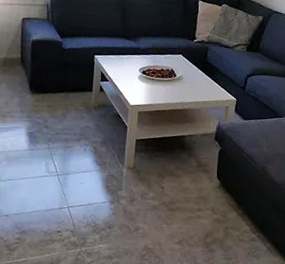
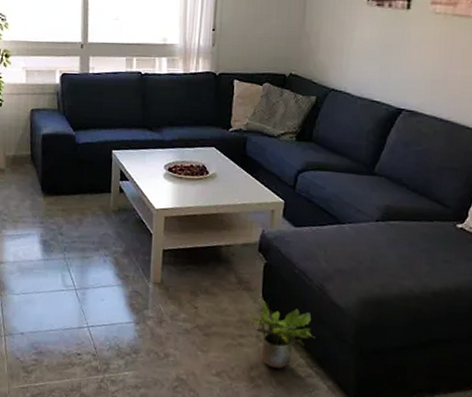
potted plant: none [206,177,259,235] -> present [249,297,316,369]

